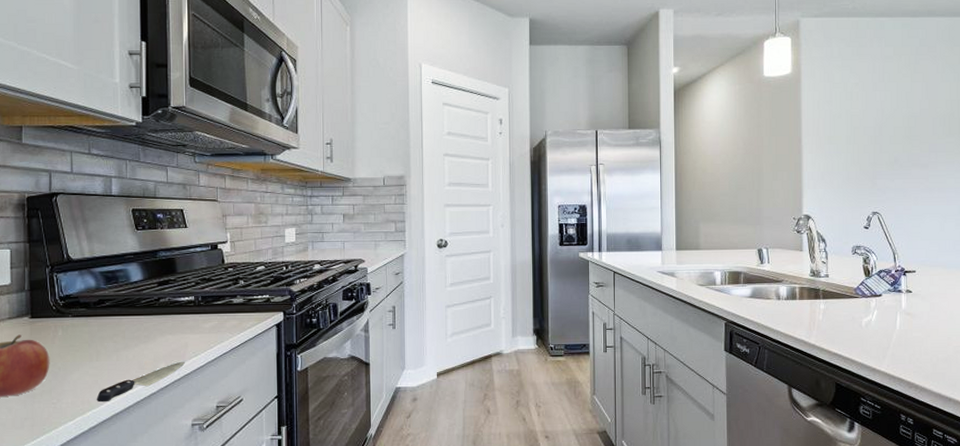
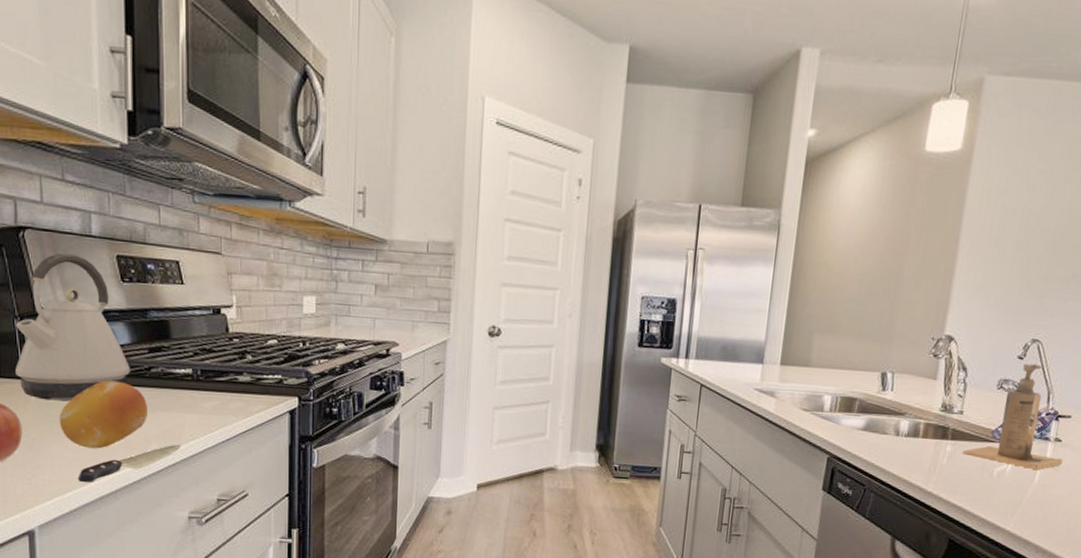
kettle: none [46,211,142,334] -> present [15,253,130,401]
fruit: none [81,312,158,372] -> present [59,380,149,449]
soap dispenser: none [834,232,916,318] -> present [962,363,1063,471]

